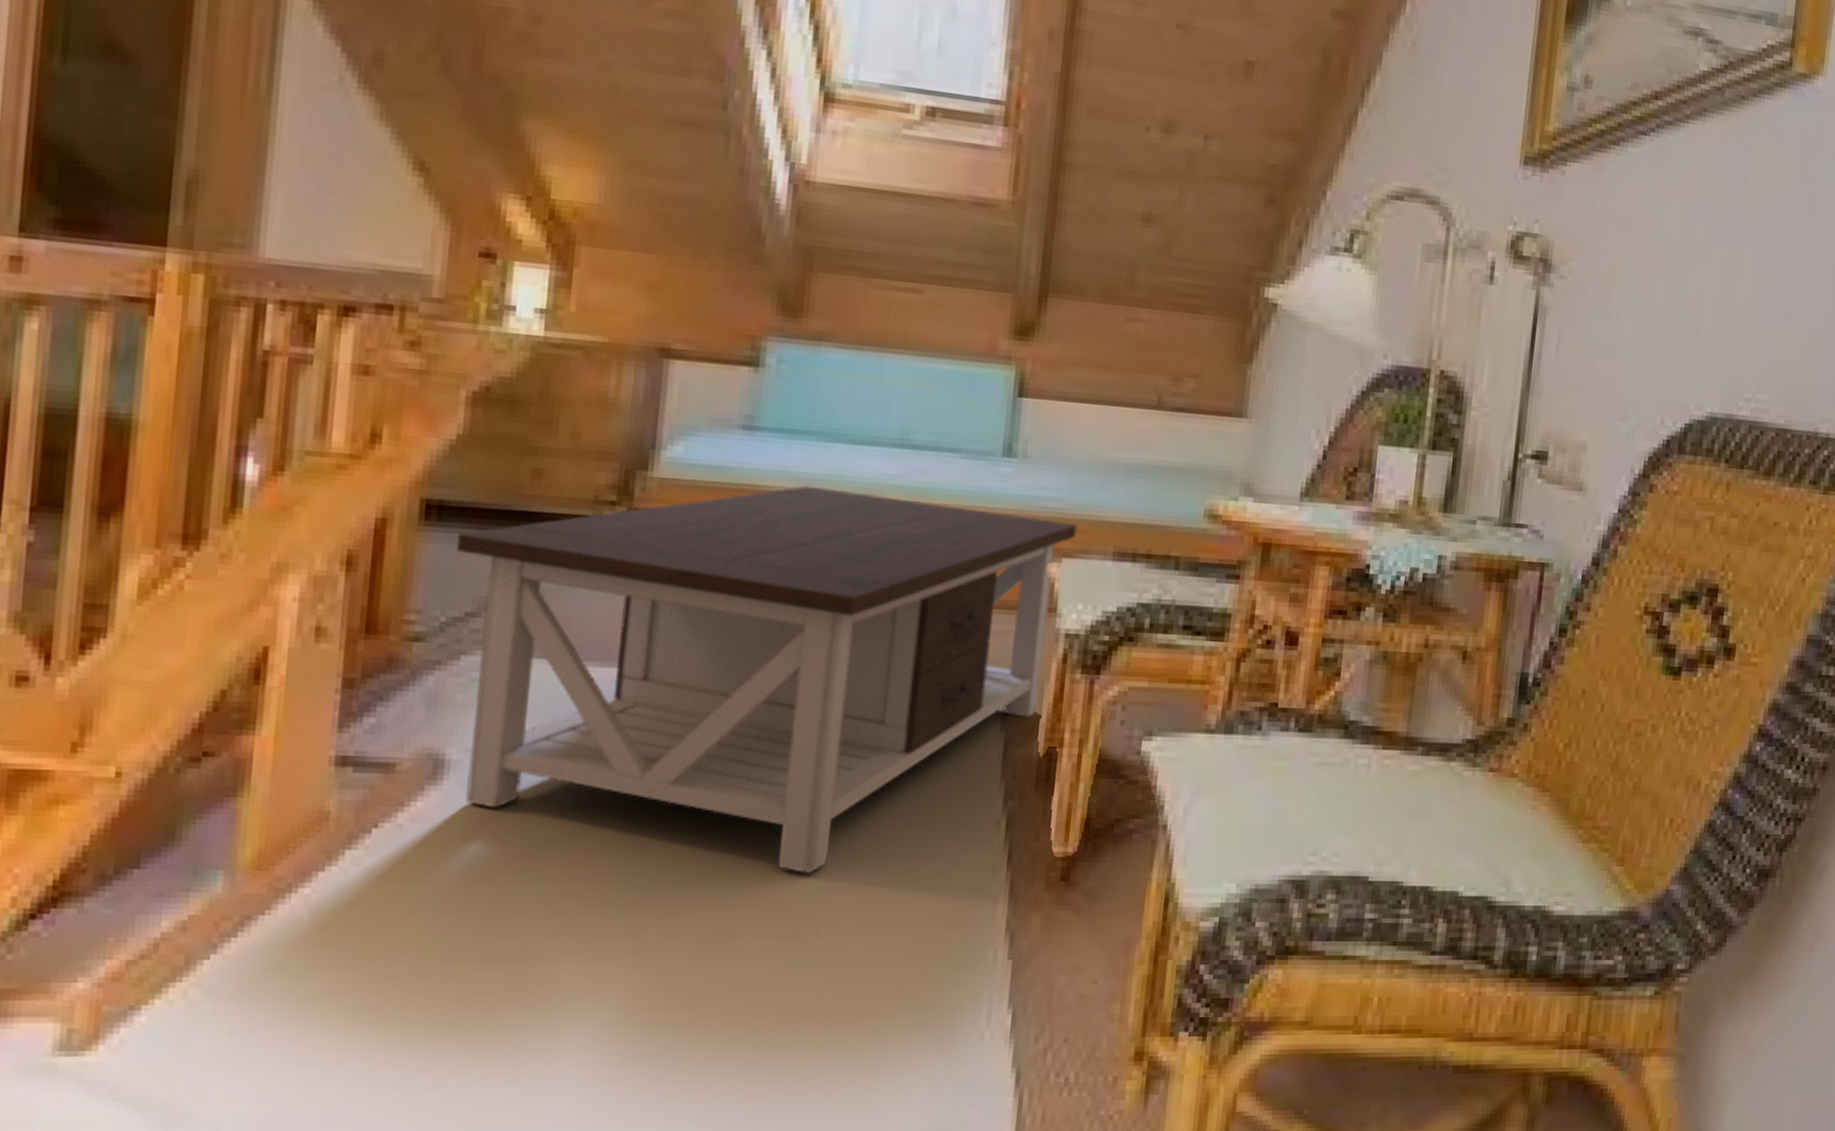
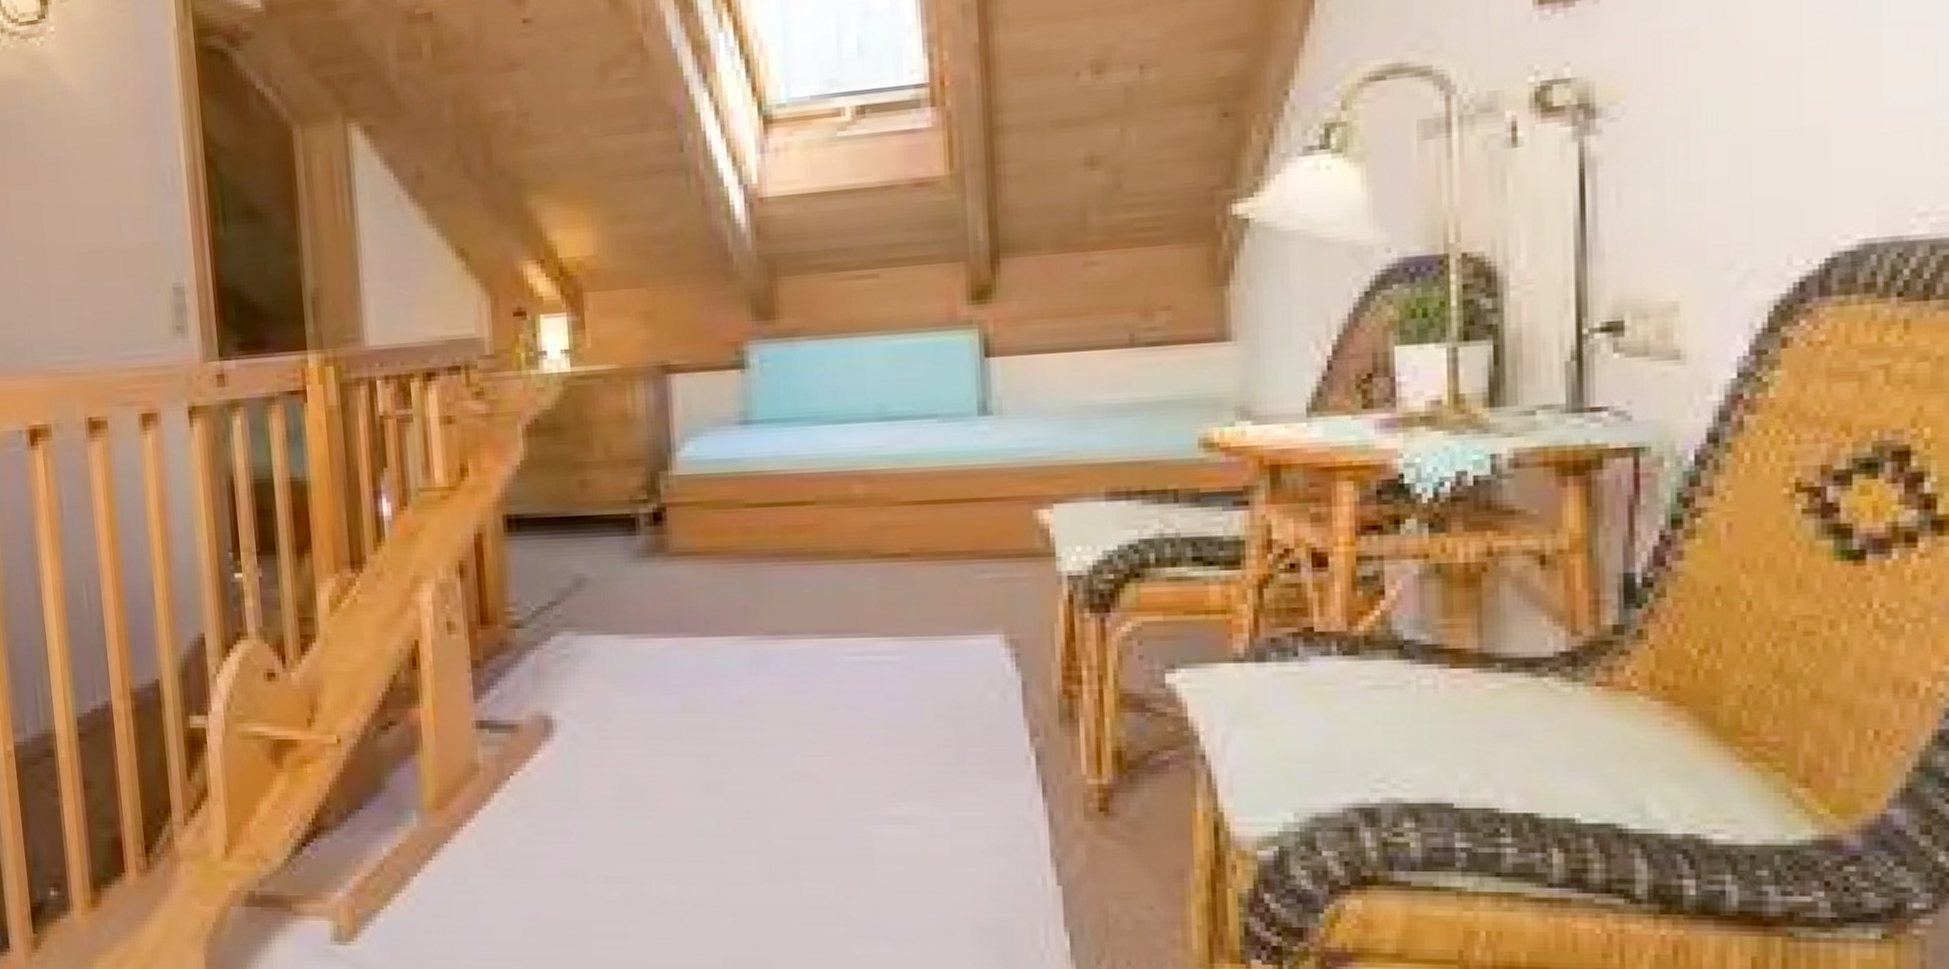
coffee table: present [455,485,1078,875] -> none [533,465,1065,808]

